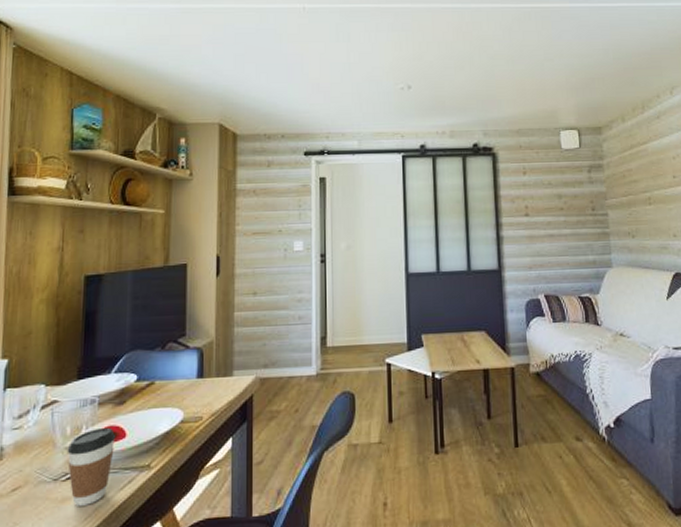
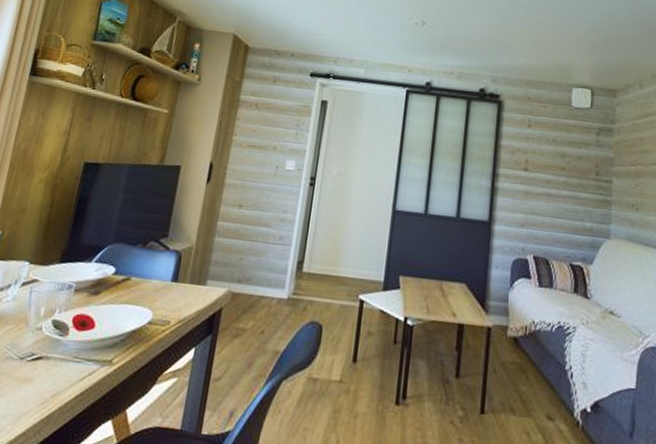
coffee cup: present [67,427,116,506] -> none [33,314,86,390]

